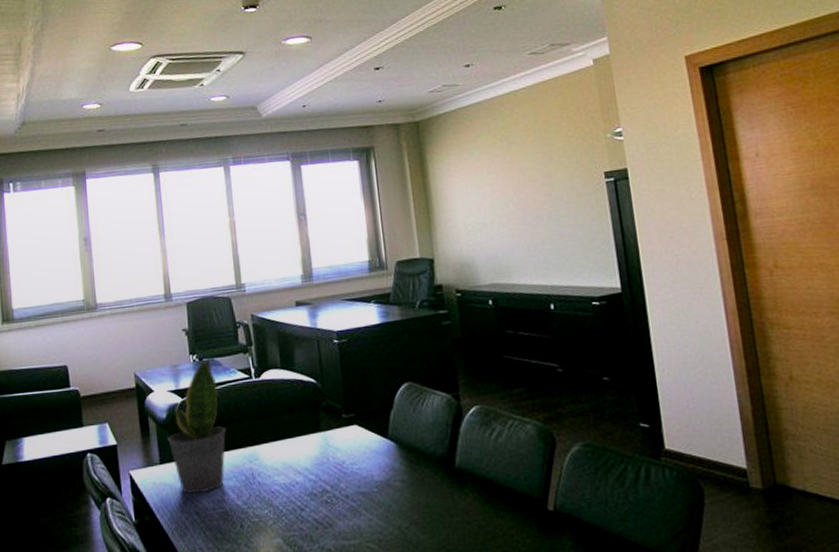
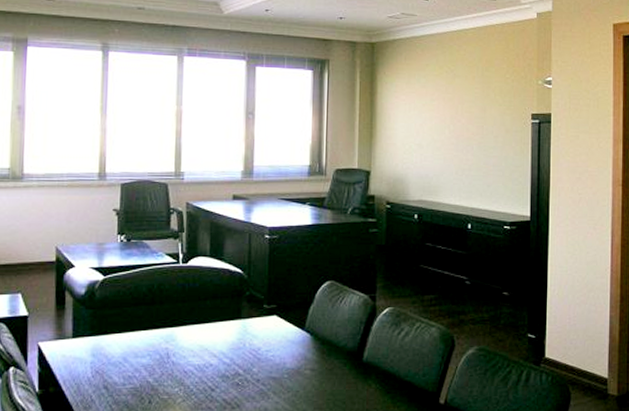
potted plant: present [167,359,227,494] -> none [83,240,146,369]

